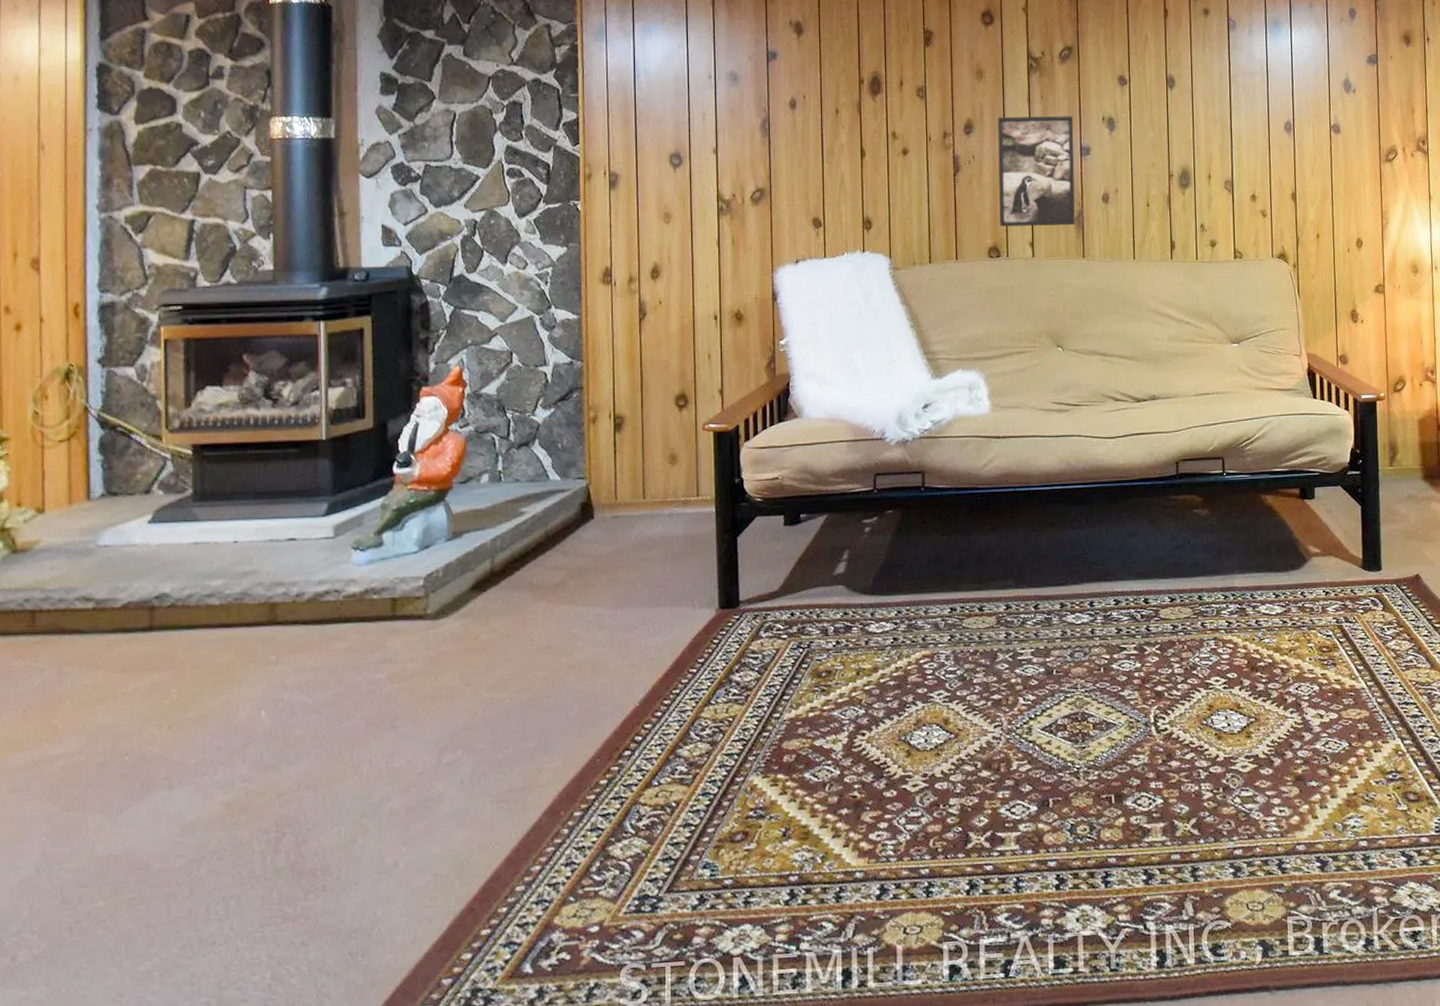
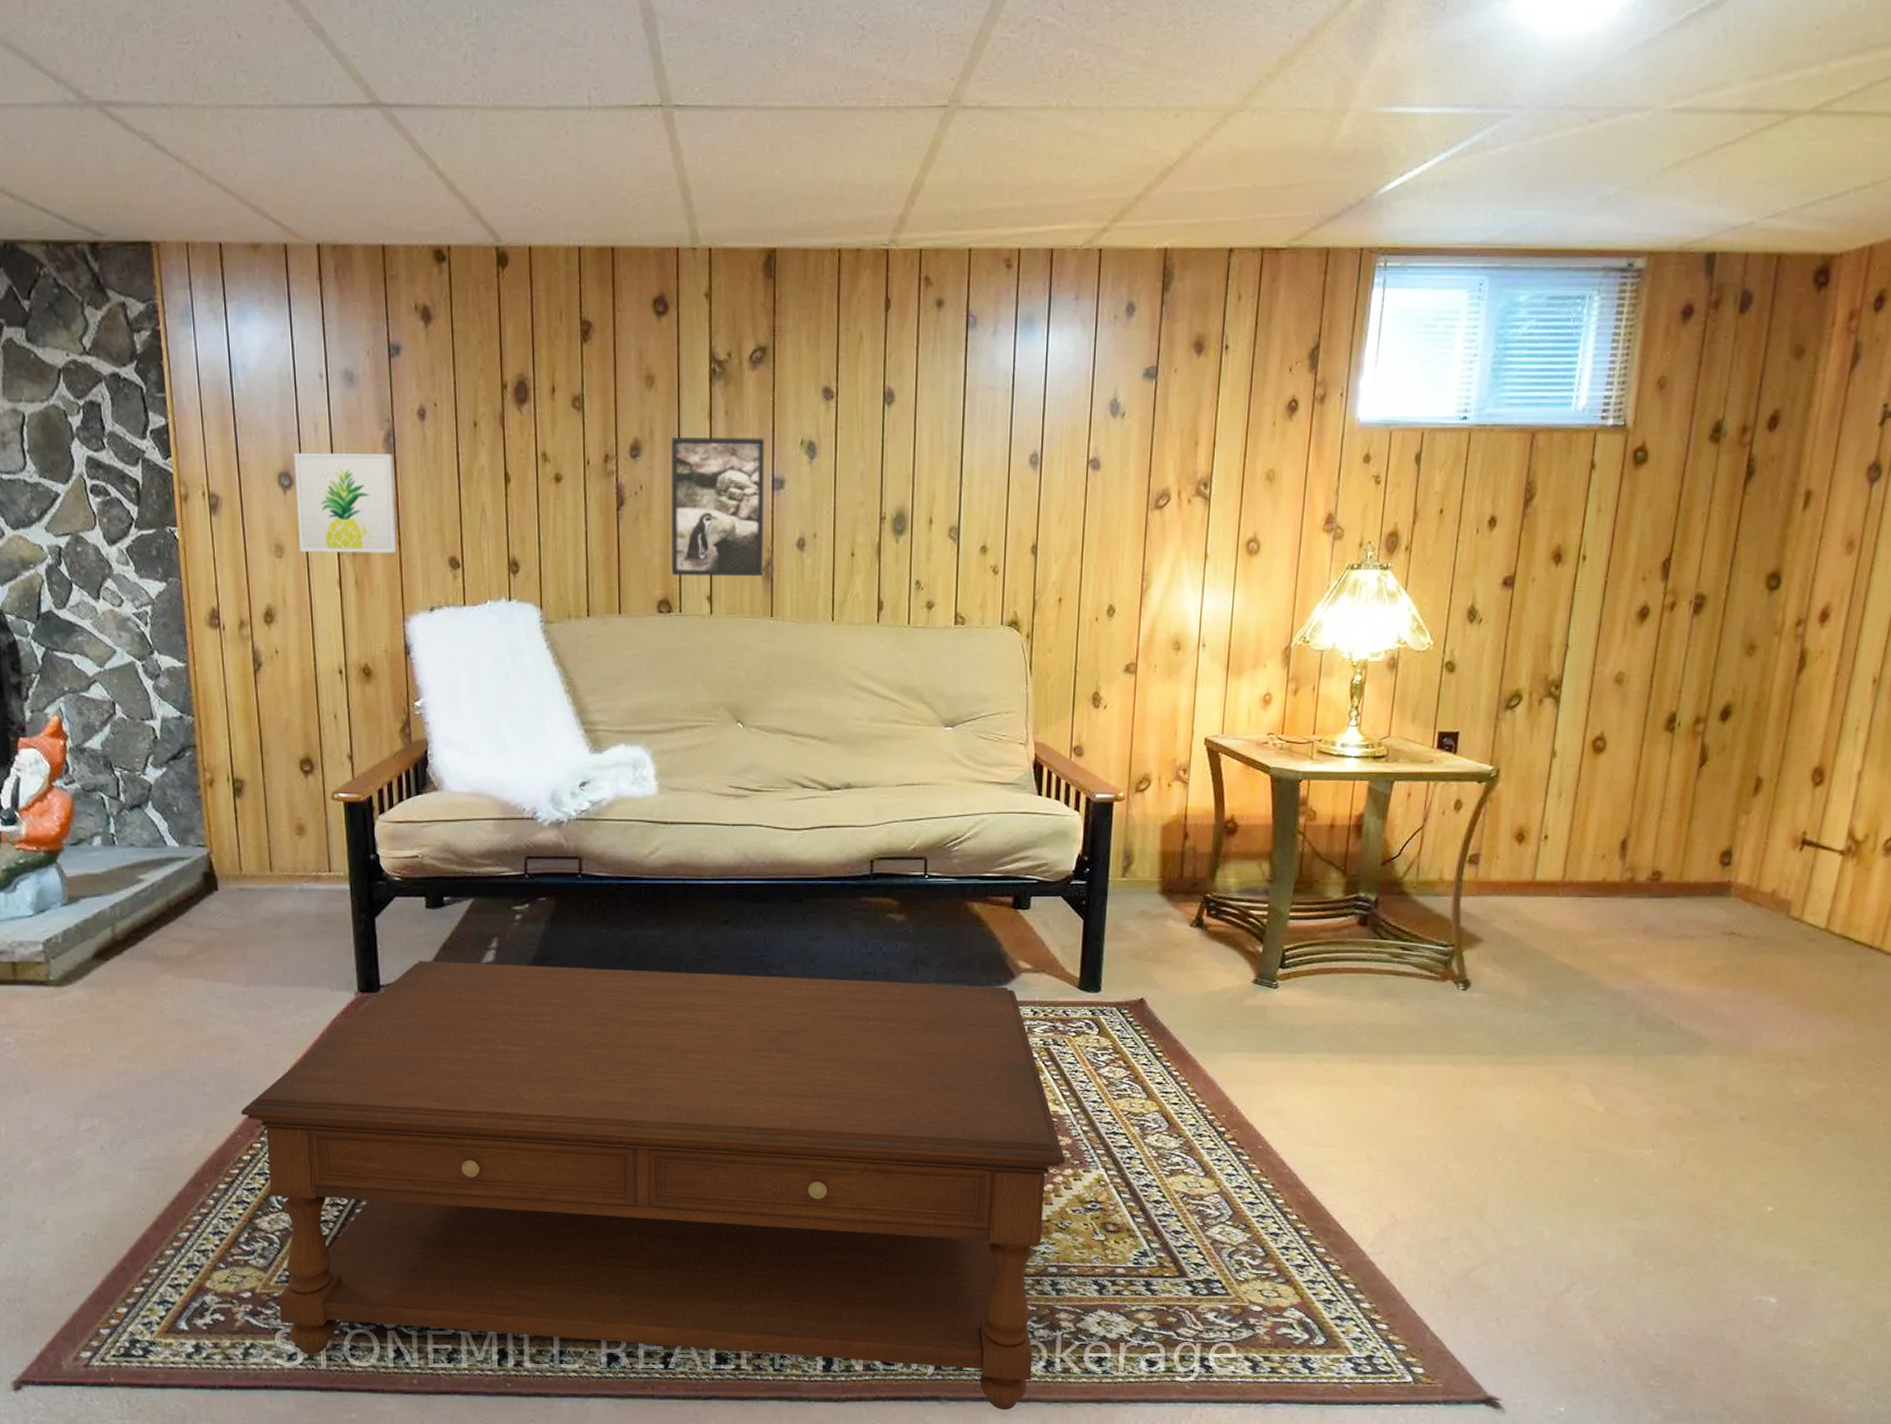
coffee table: none [601,570,1366,996] -> present [240,961,1066,1410]
wall art: none [684,136,769,218] -> present [294,452,398,553]

